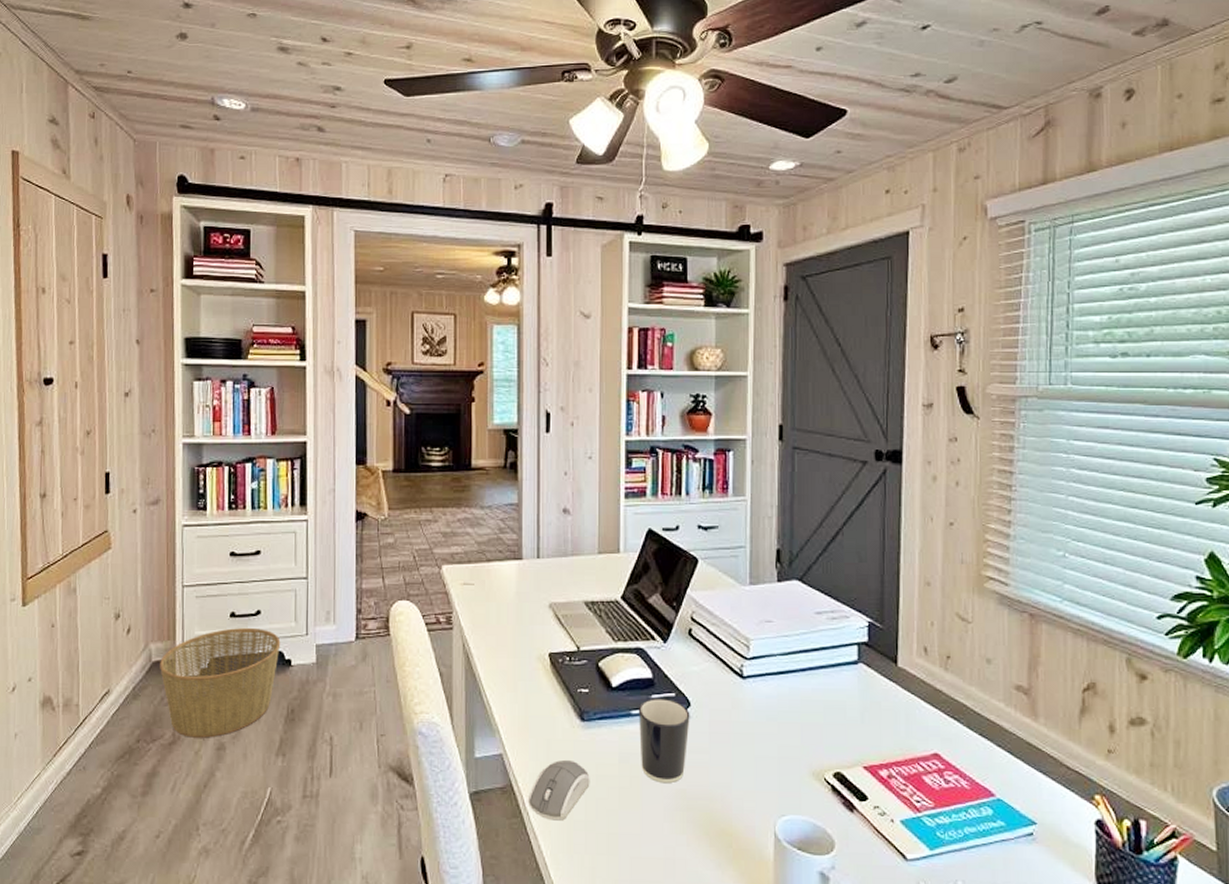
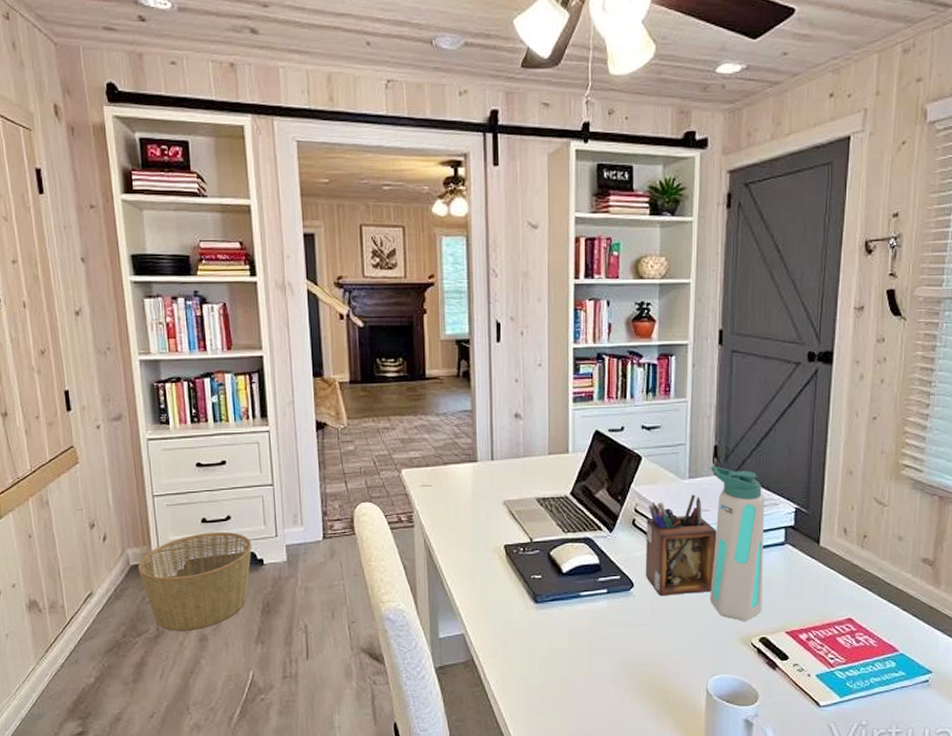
computer mouse: present [527,759,590,821] -> none [487,636,544,688]
mug: present [638,699,690,784] -> none [586,581,633,653]
desk organizer: none [703,602,782,718] -> present [645,494,717,595]
water bottle: none [773,571,835,752] -> present [710,466,764,621]

